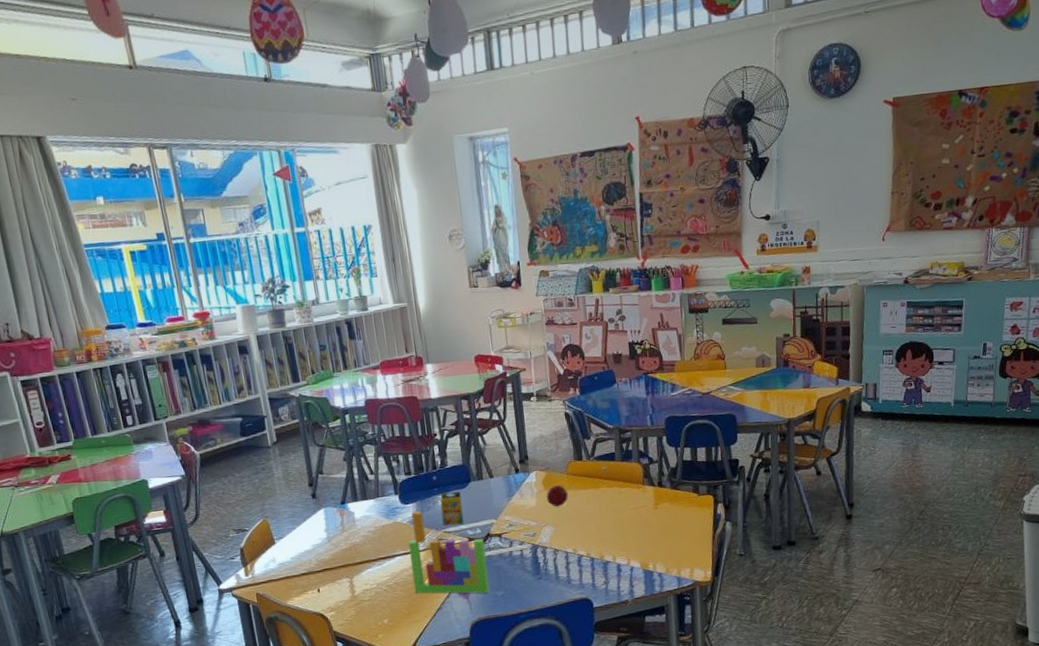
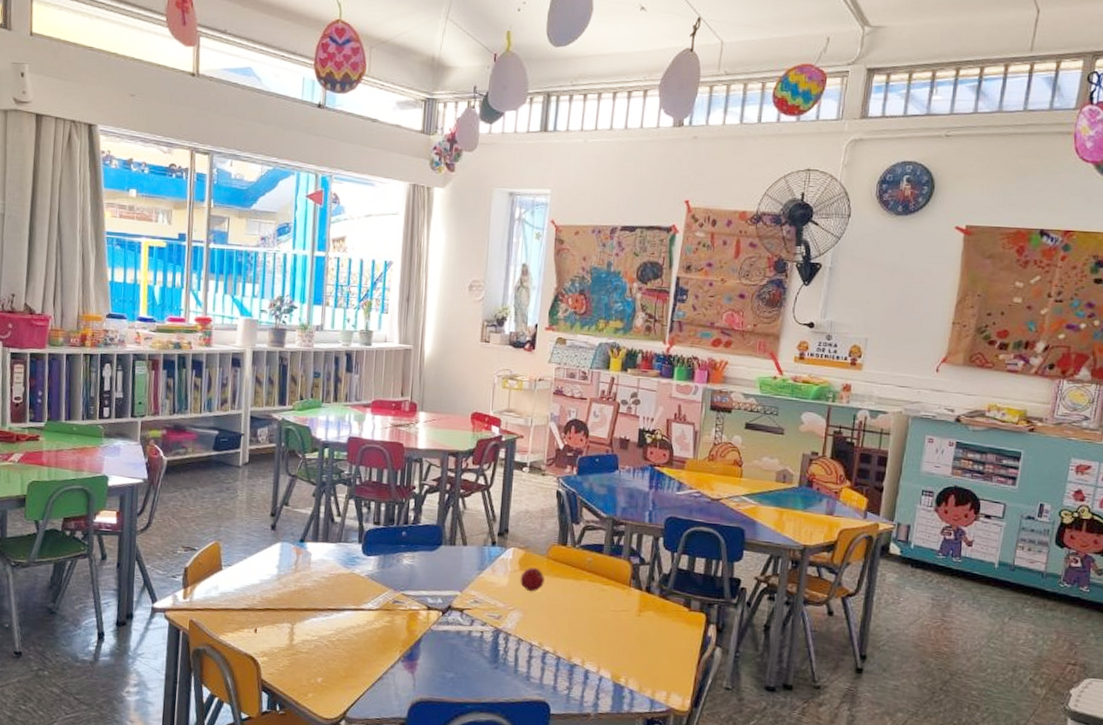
toy blocks: present [408,511,490,594] -> none [358,565,443,672]
crayon box: present [440,491,464,525] -> none [402,551,428,590]

